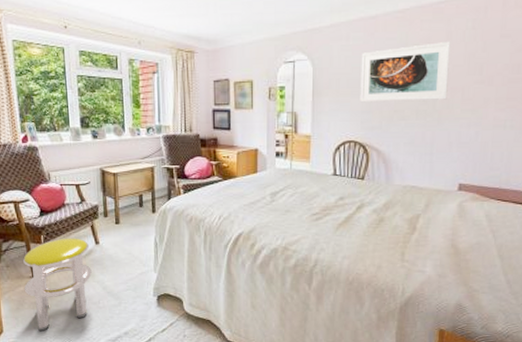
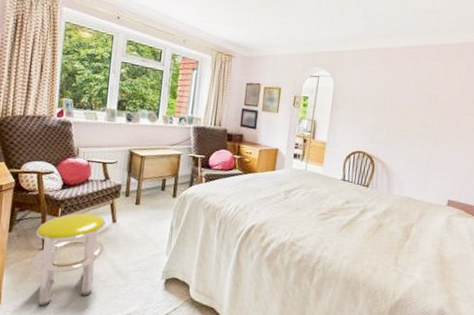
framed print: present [360,41,451,103] -> none [371,77,449,126]

